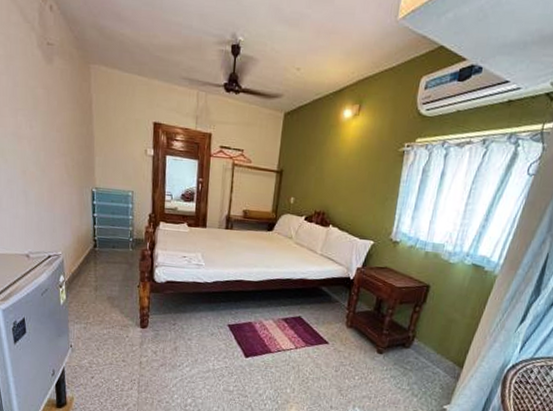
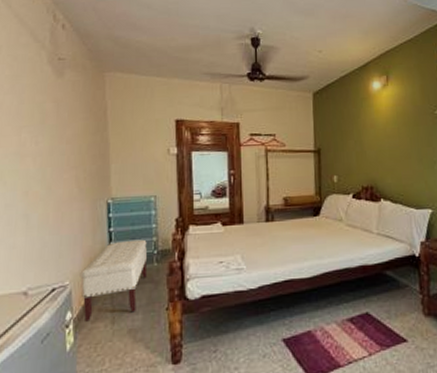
bench: none [70,226,125,286] -> present [80,239,148,322]

